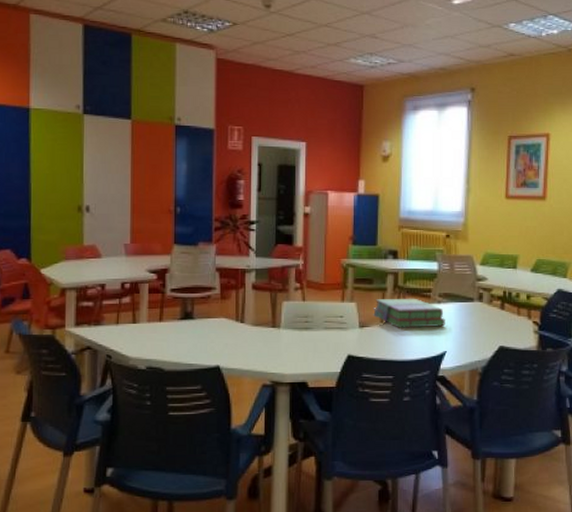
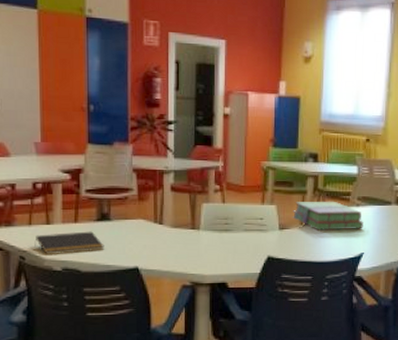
notepad: none [121,330,187,354] -> present [34,231,104,255]

